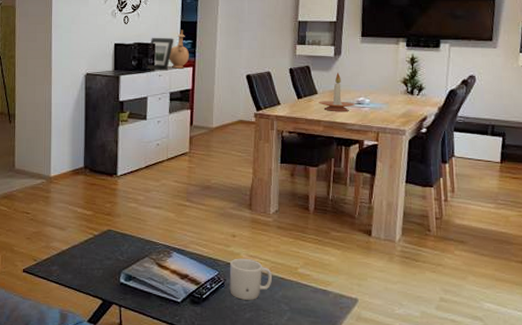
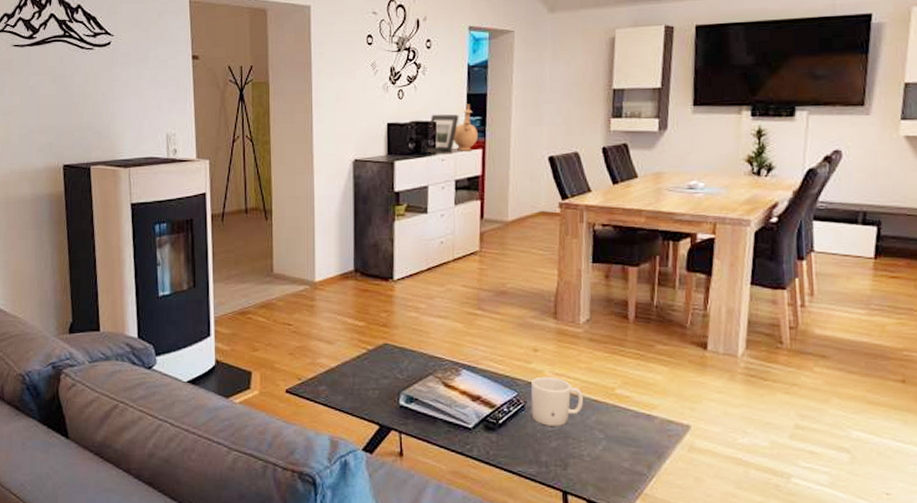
candle holder: present [318,73,355,111] -> none [639,151,685,198]

